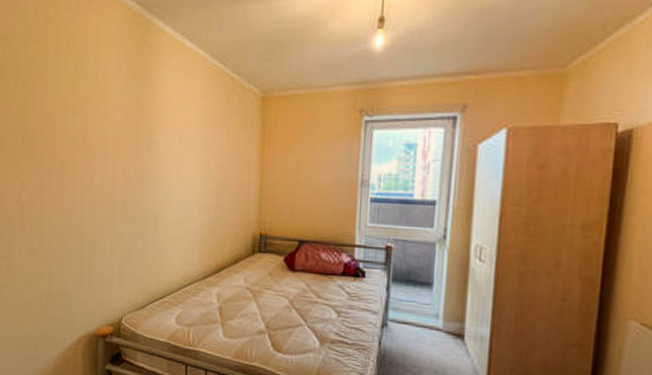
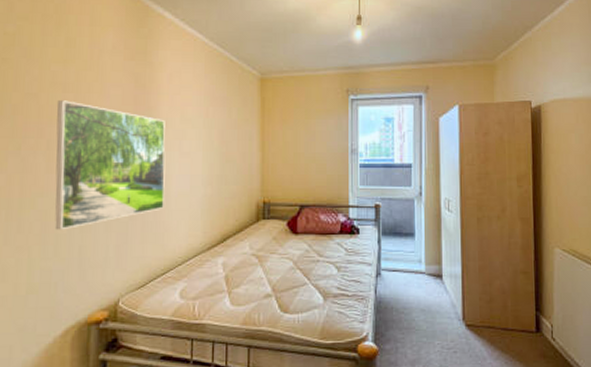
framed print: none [68,122,164,248] -> present [55,100,166,230]

